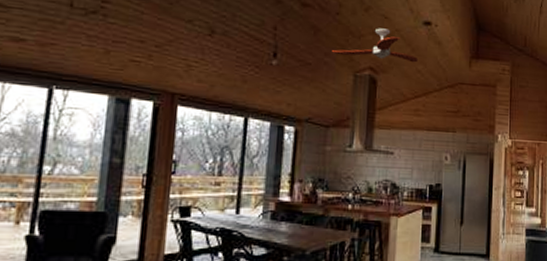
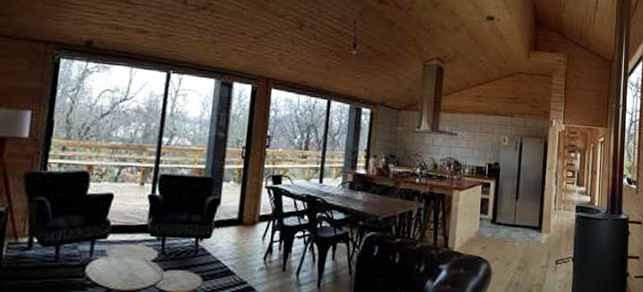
ceiling fan: present [332,28,419,63] -> none [404,22,482,54]

